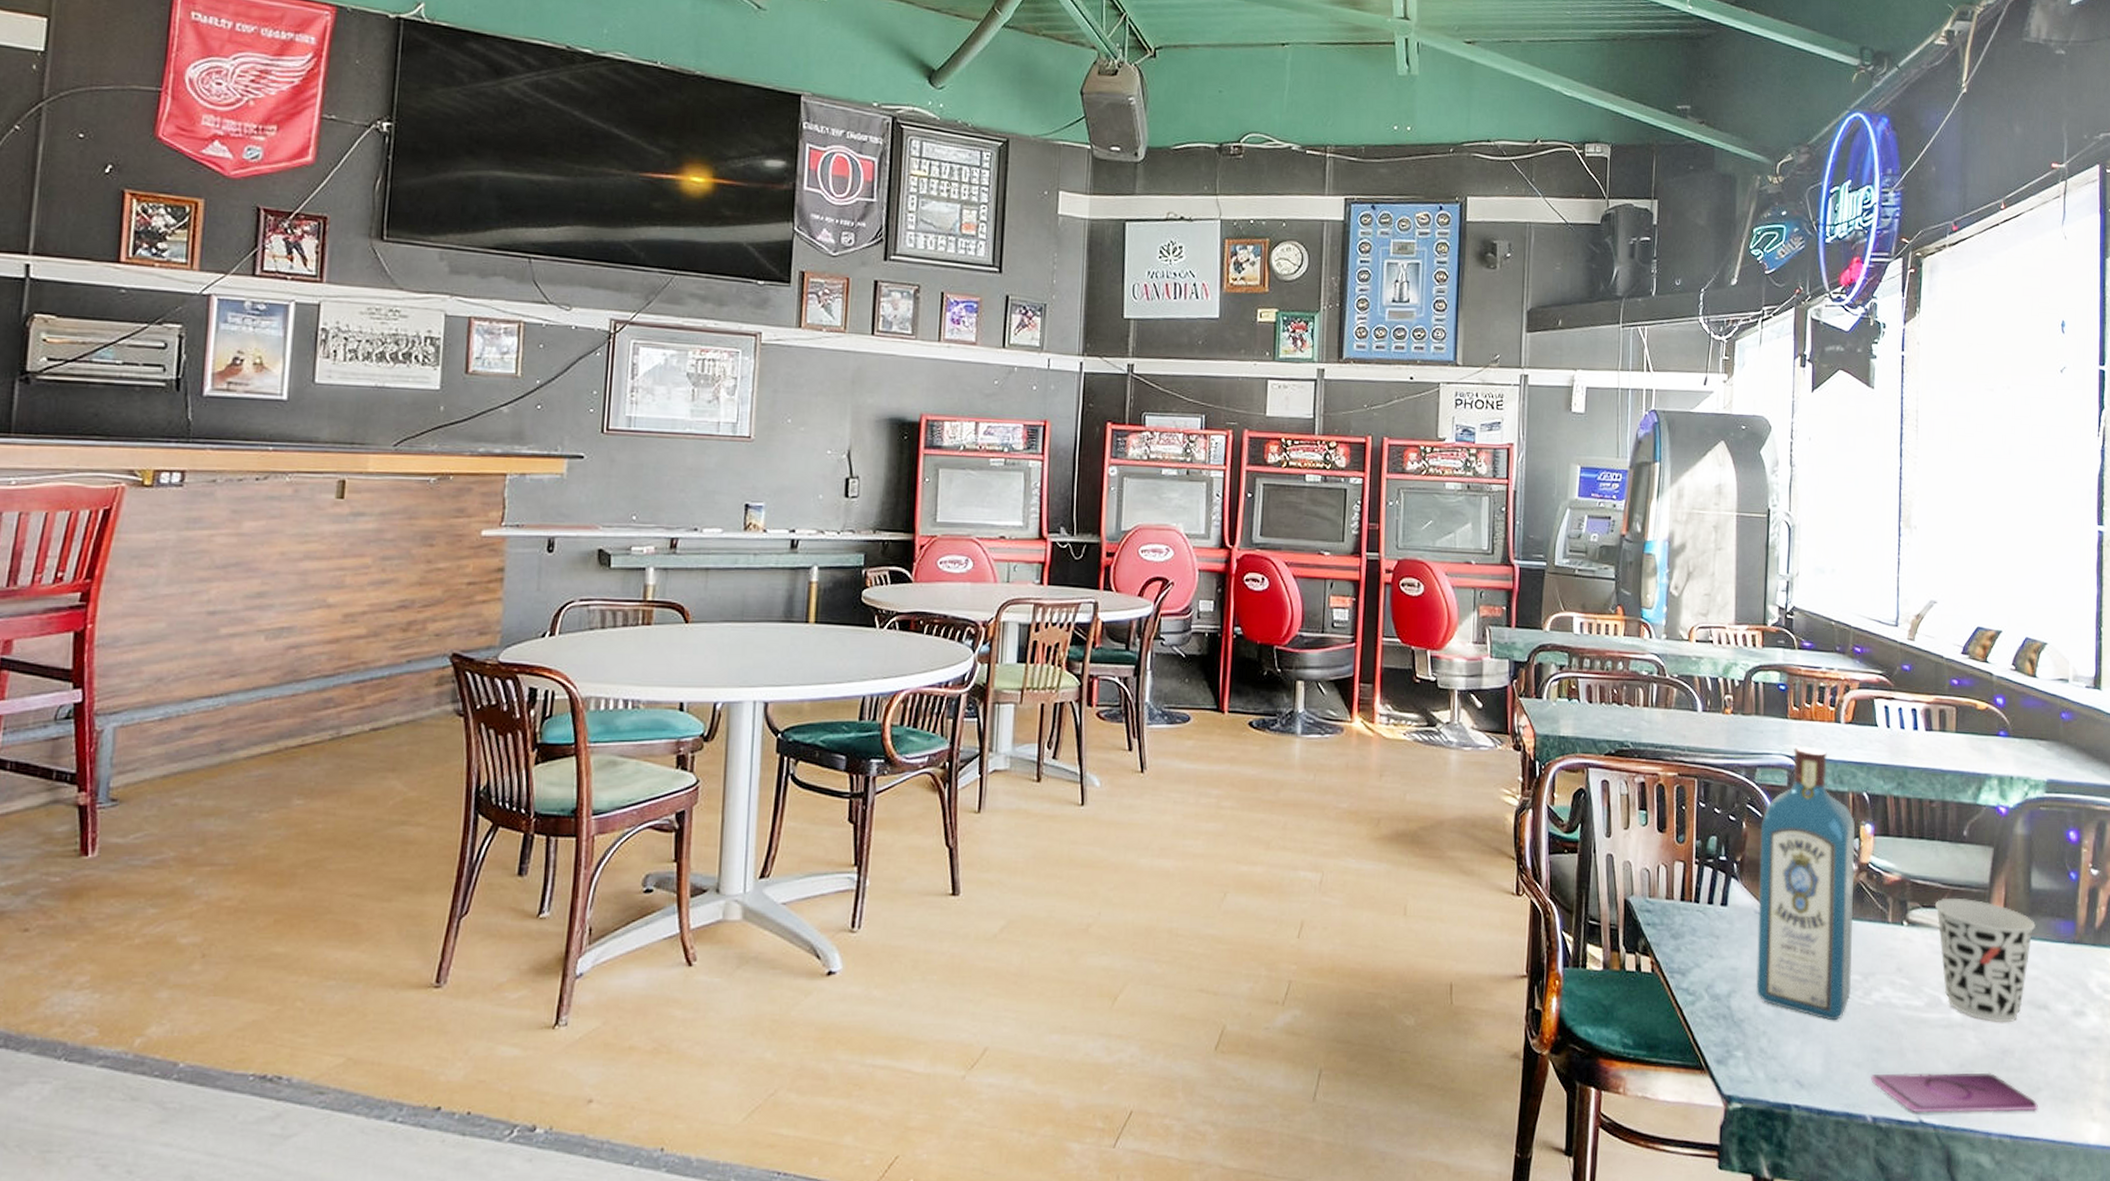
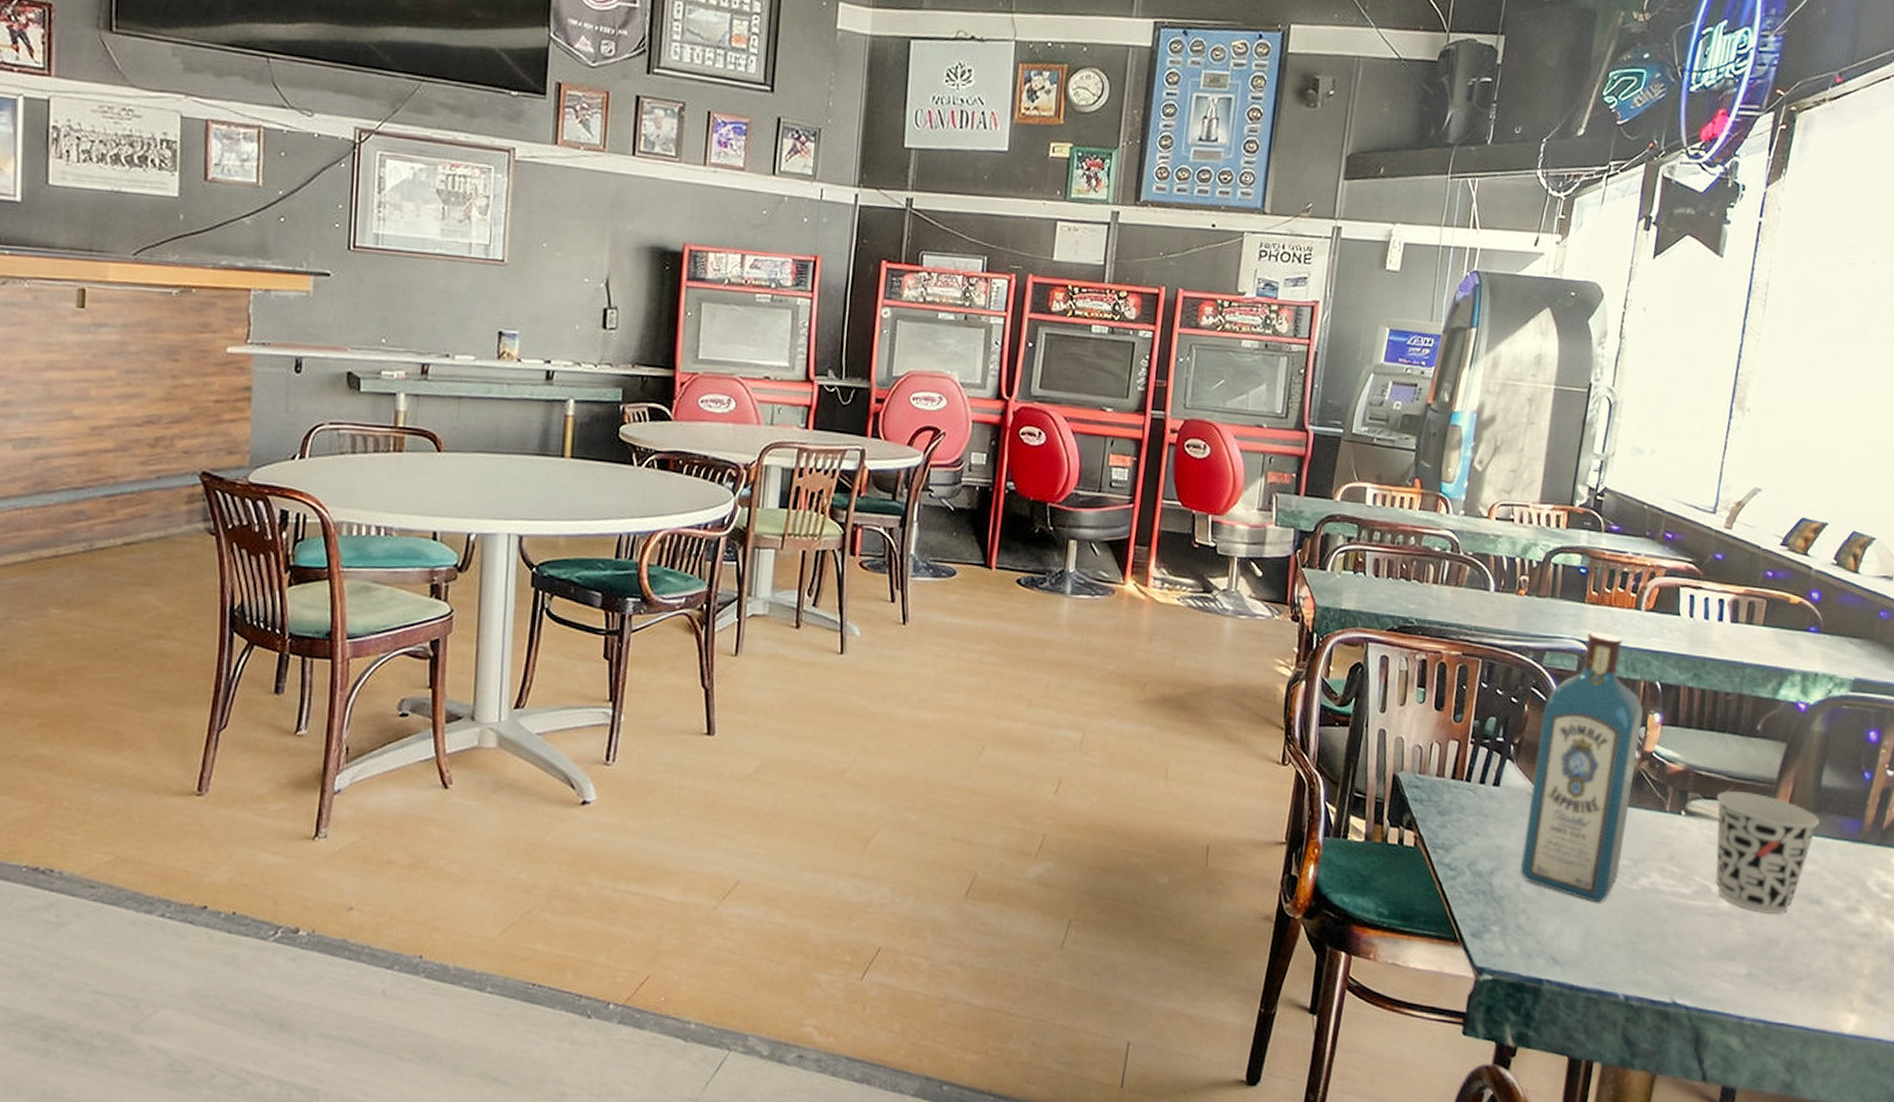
smartphone: present [1870,1072,2039,1113] -> none [1627,956,1797,999]

